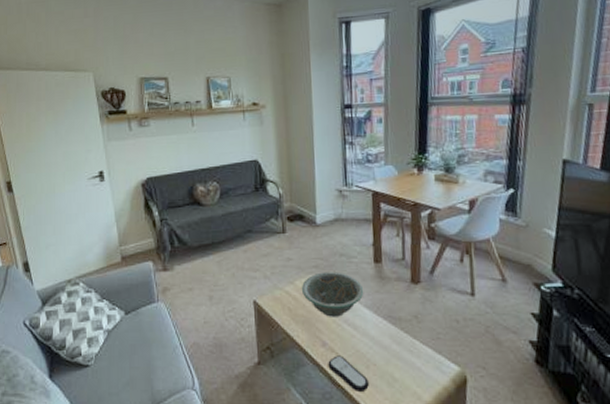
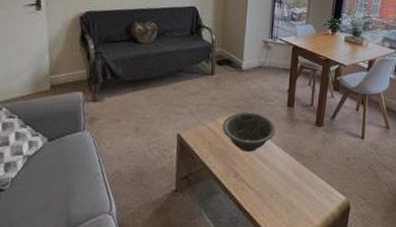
remote control: present [328,355,369,393] -> none [238,185,271,218]

